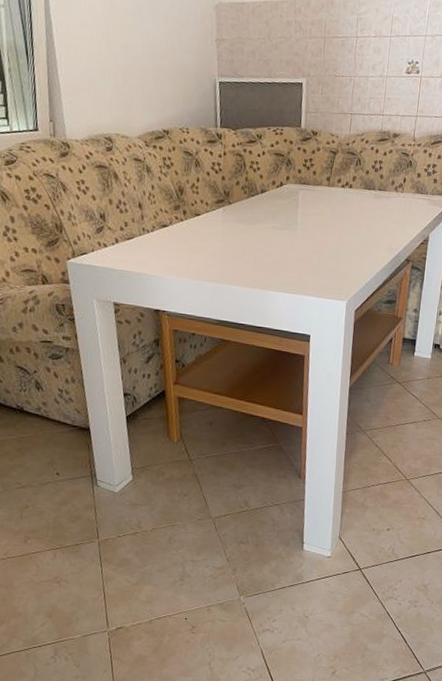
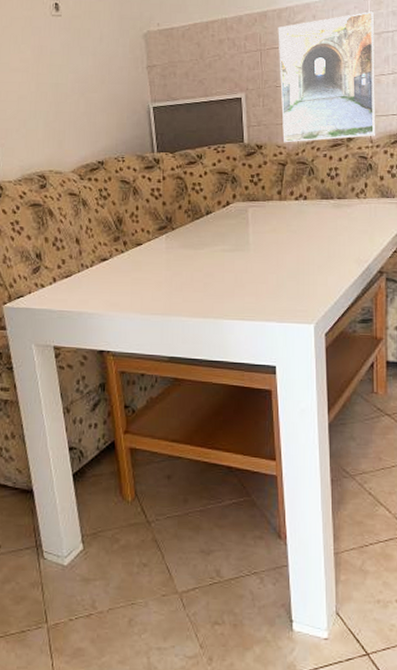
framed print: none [336,12,432,136] -> present [278,11,376,143]

